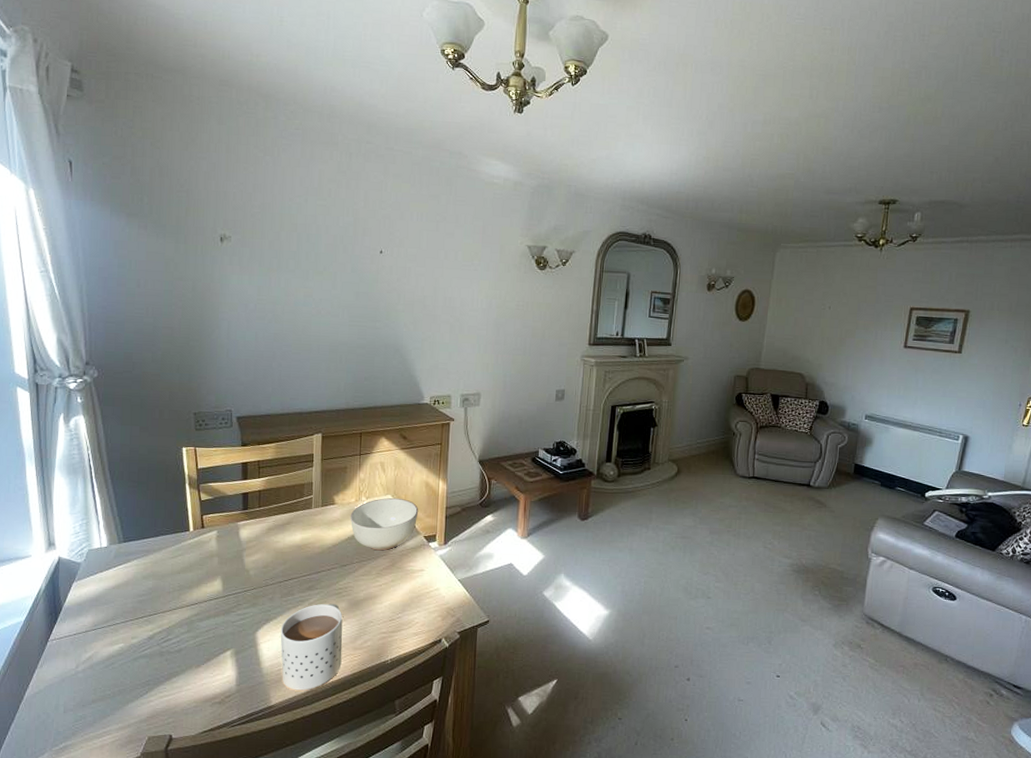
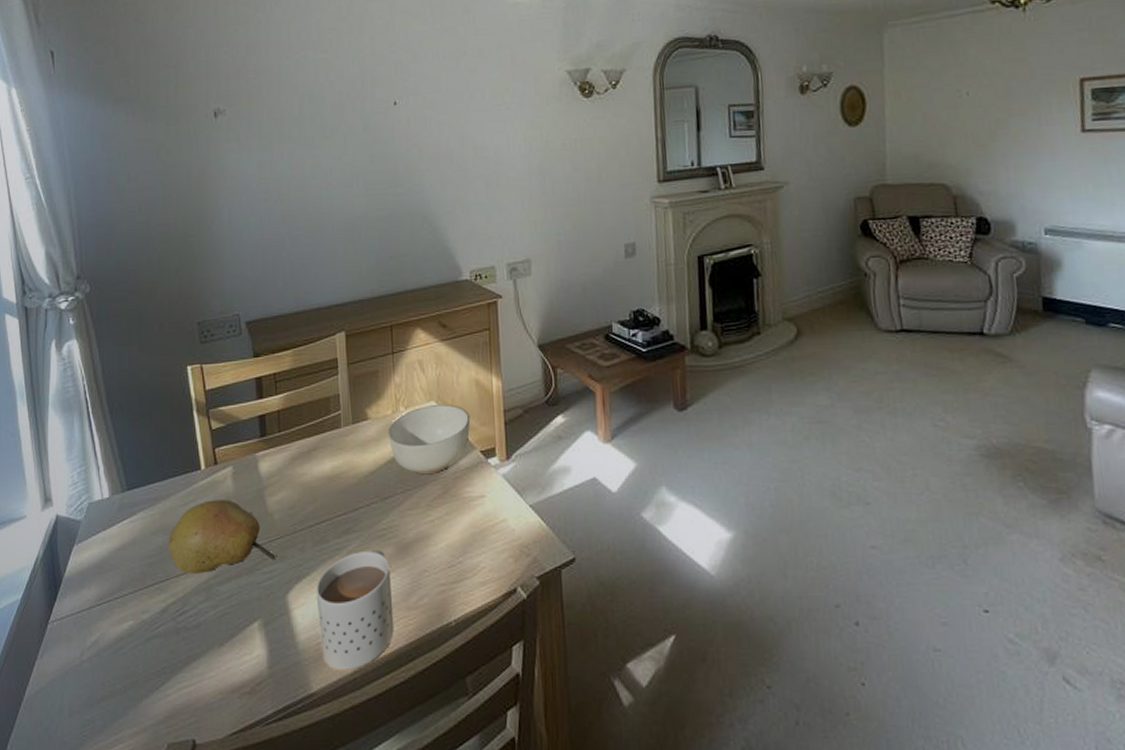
fruit: none [157,555,249,612] -> present [168,499,276,574]

